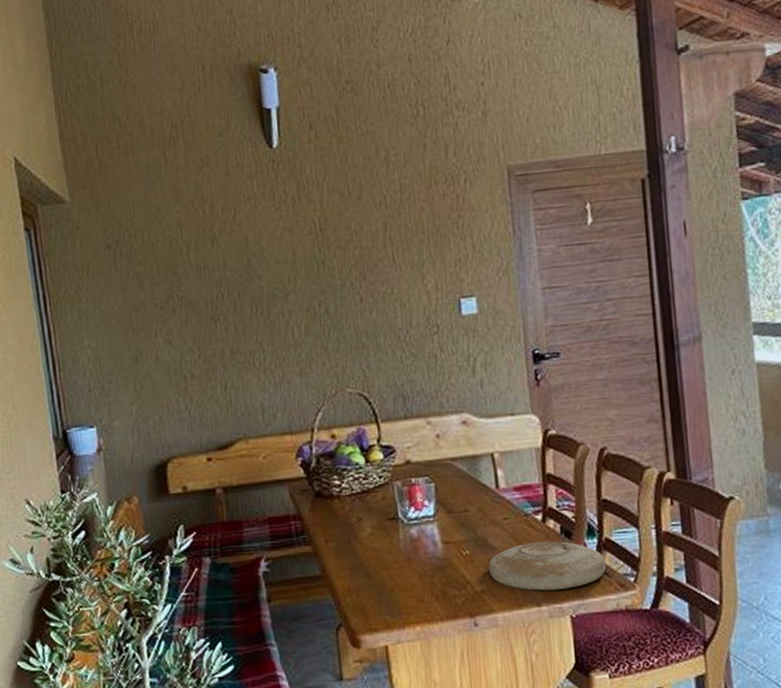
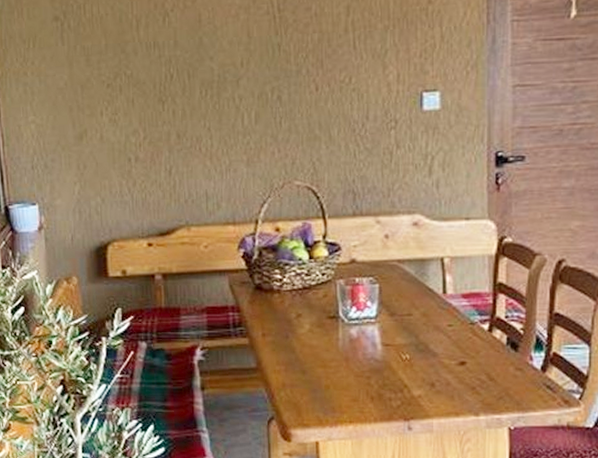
plate: present [489,541,607,591] -> none [428,351,552,401]

